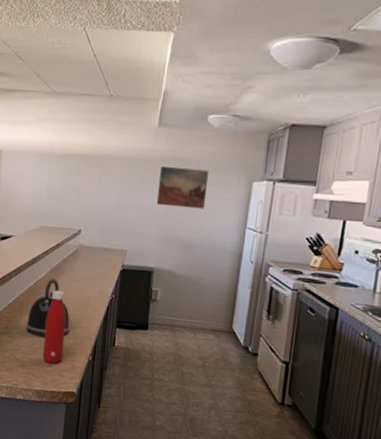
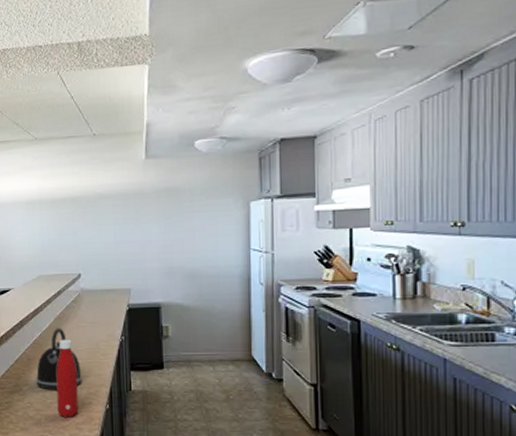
wall art: present [156,166,209,209] -> none [153,196,205,238]

